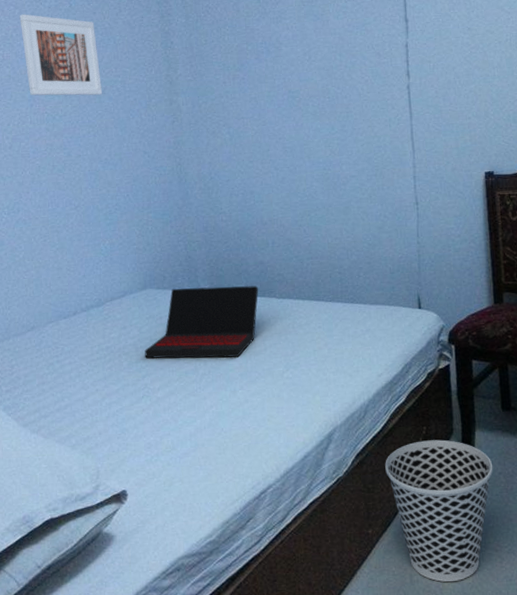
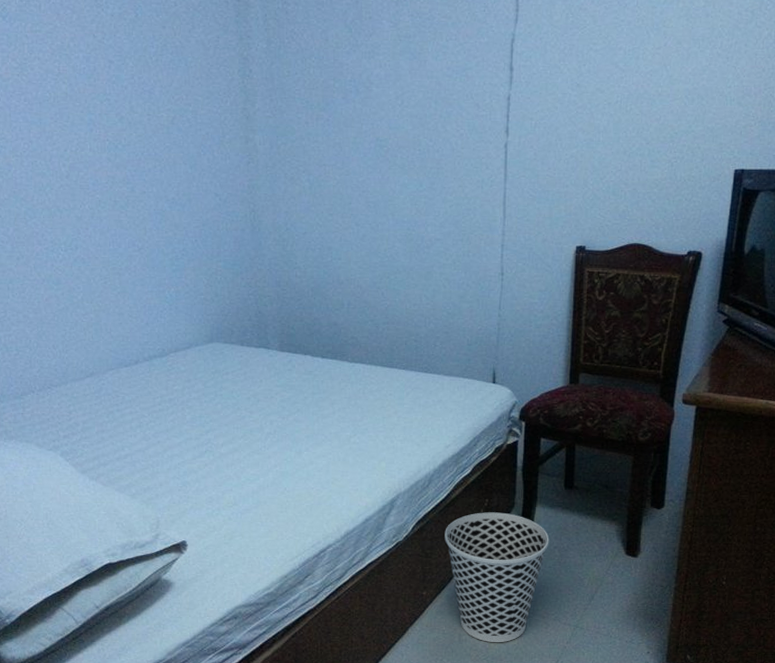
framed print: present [19,14,103,96] -> none [77,20,172,126]
laptop: present [145,285,259,359] -> none [209,344,331,418]

